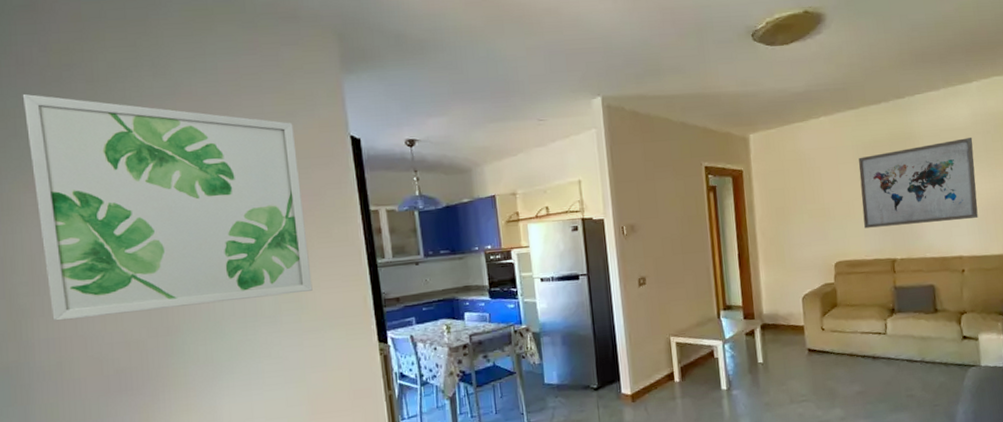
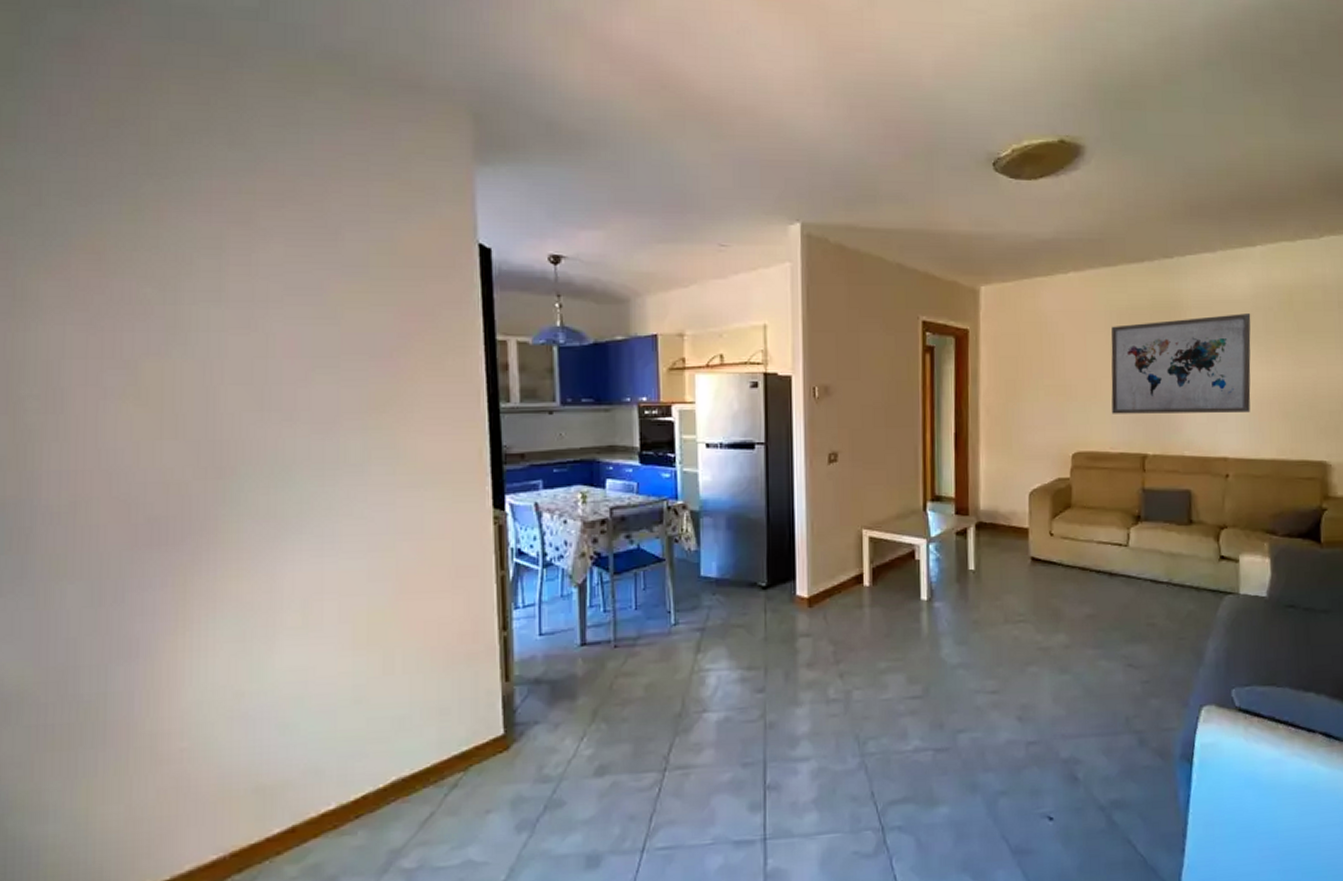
wall art: present [23,94,313,321] -> none [54,153,414,449]

